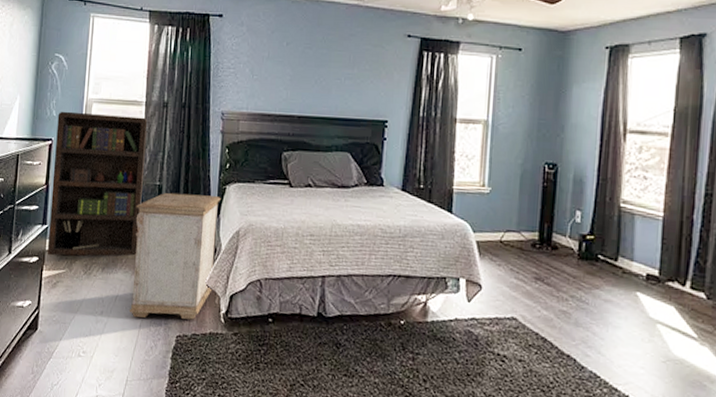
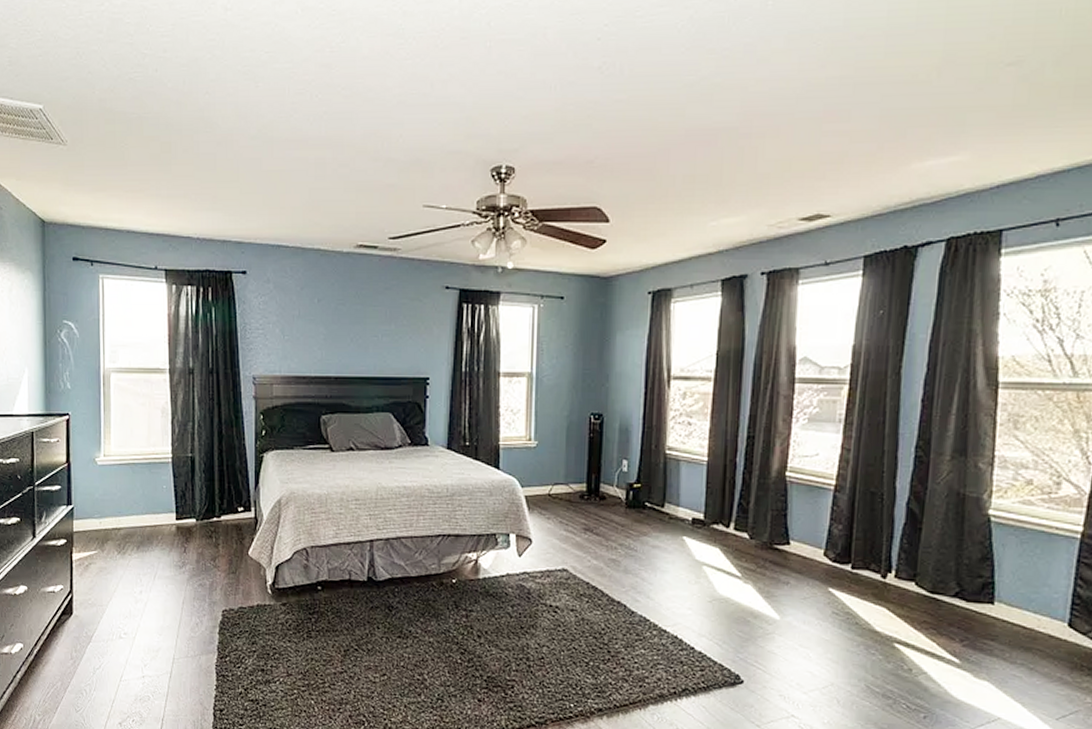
bookcase: present [47,111,148,256] -> none [73,383,174,537]
nightstand: present [128,193,221,320] -> none [167,464,259,595]

